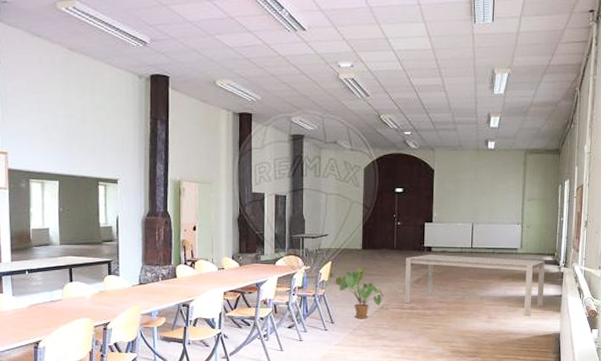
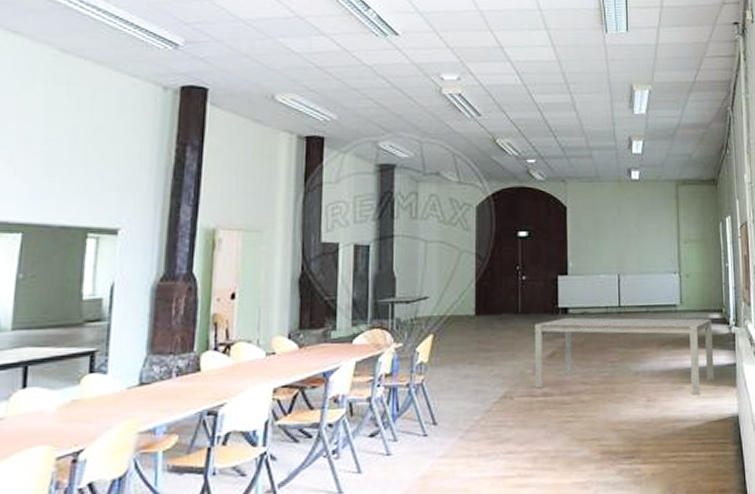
house plant: present [327,267,384,319] -> none [427,340,507,415]

